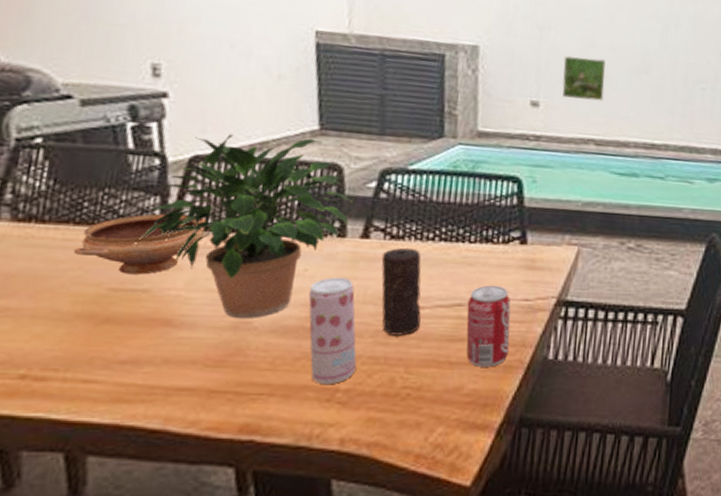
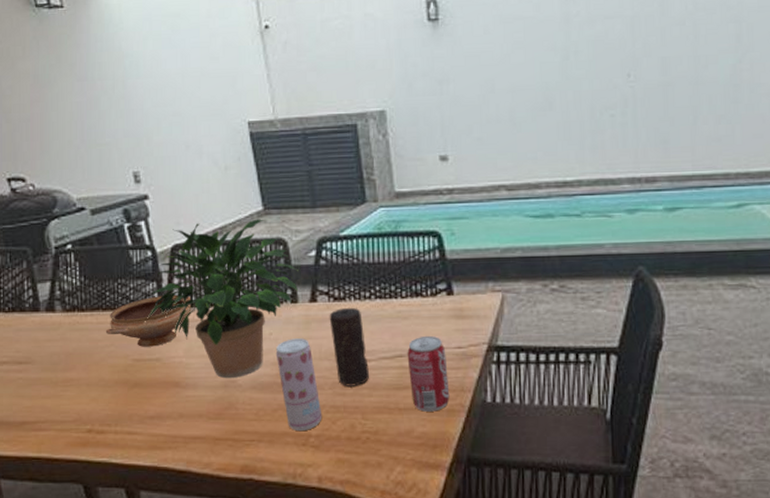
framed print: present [562,55,606,101] -> none [465,102,509,148]

